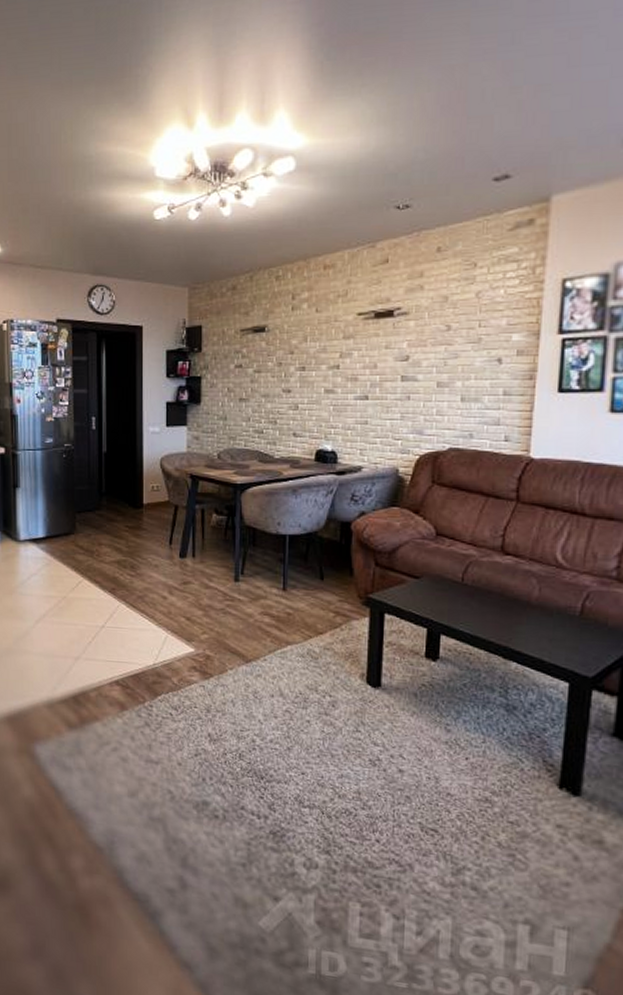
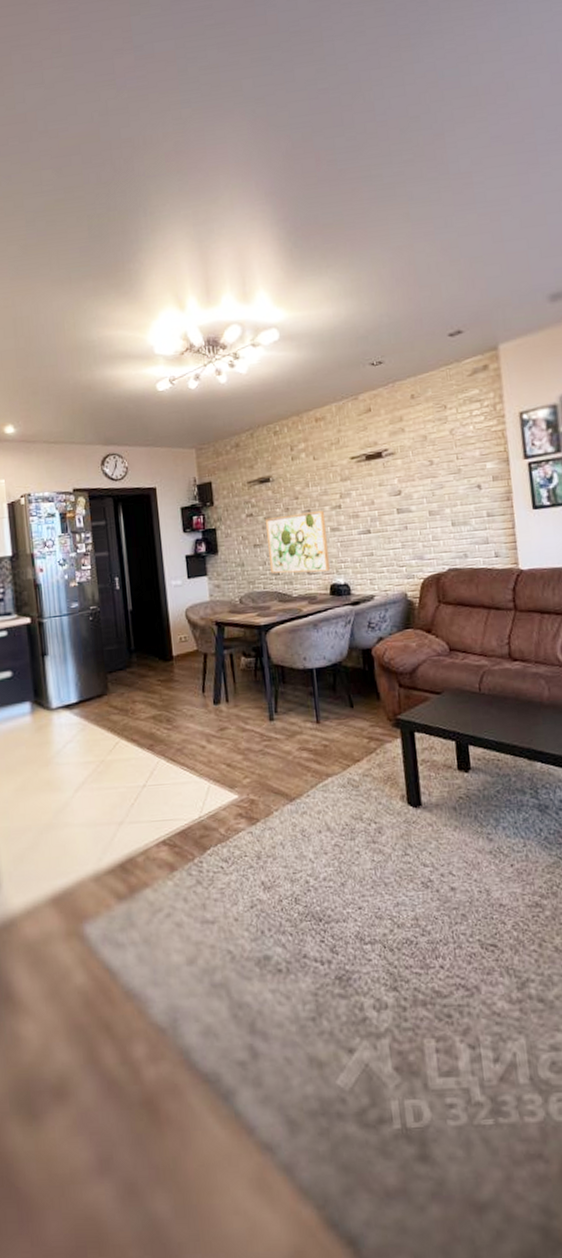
wall art: none [253,370,319,436] -> present [265,511,330,574]

